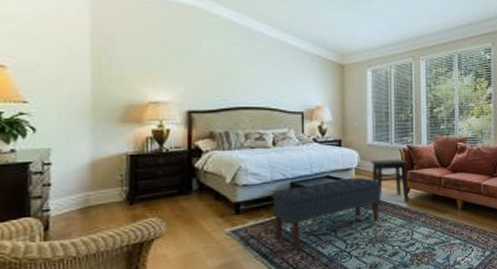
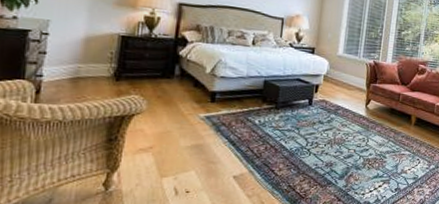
bench: present [272,177,380,249] -> none [243,83,345,140]
side table: present [370,159,409,205] -> none [338,70,373,111]

